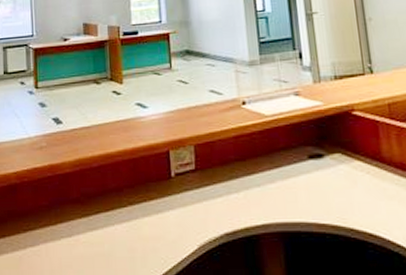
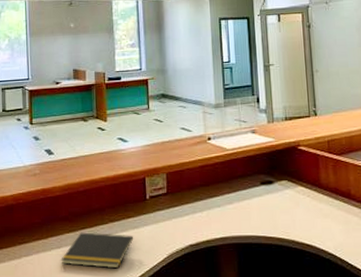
notepad: none [72,217,158,263] -> present [61,232,134,269]

